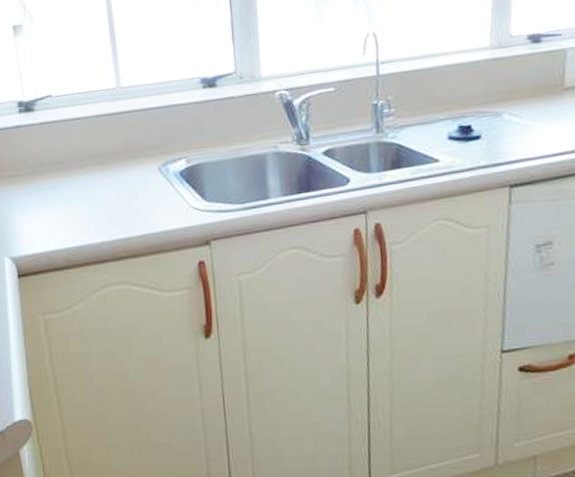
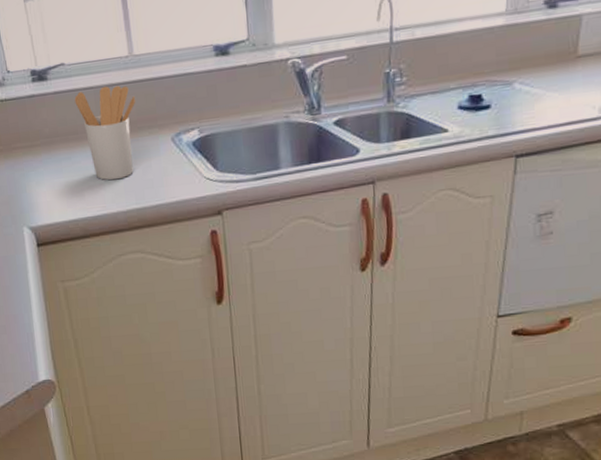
utensil holder: none [61,116,123,210] -> present [74,85,136,181]

